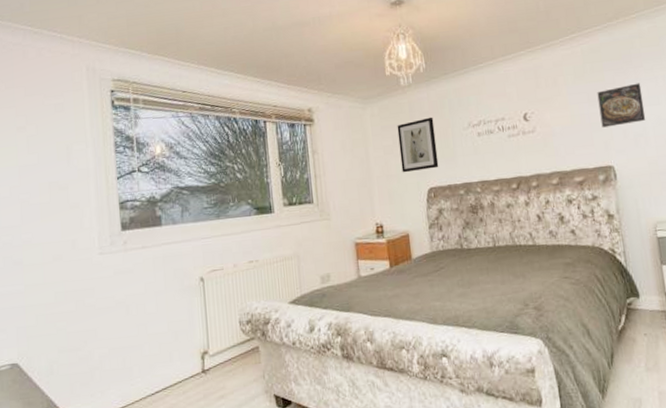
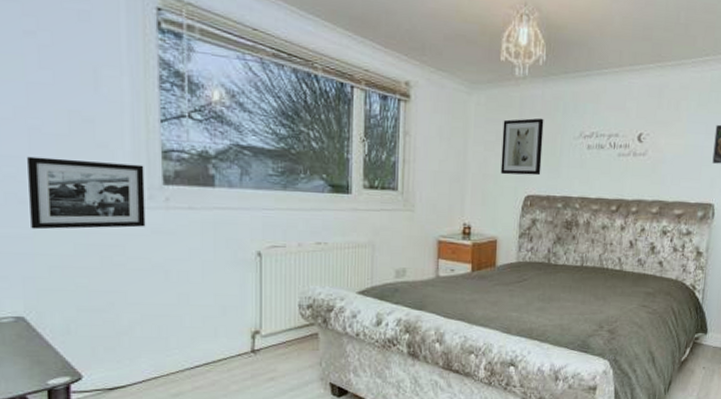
picture frame: none [20,217,109,285] -> present [27,156,146,230]

